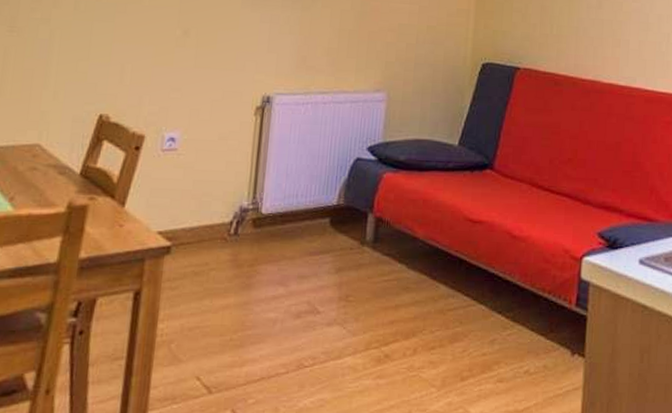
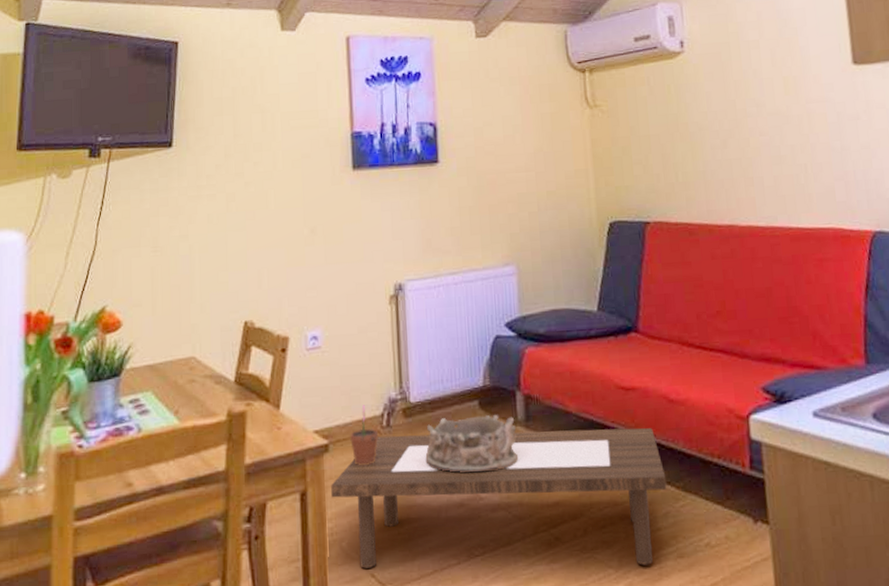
coffee table: none [167,243,498,387] -> present [331,428,667,568]
flowerpot: none [193,211,224,270] -> present [349,405,378,465]
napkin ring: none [268,232,363,288] -> present [425,415,519,473]

